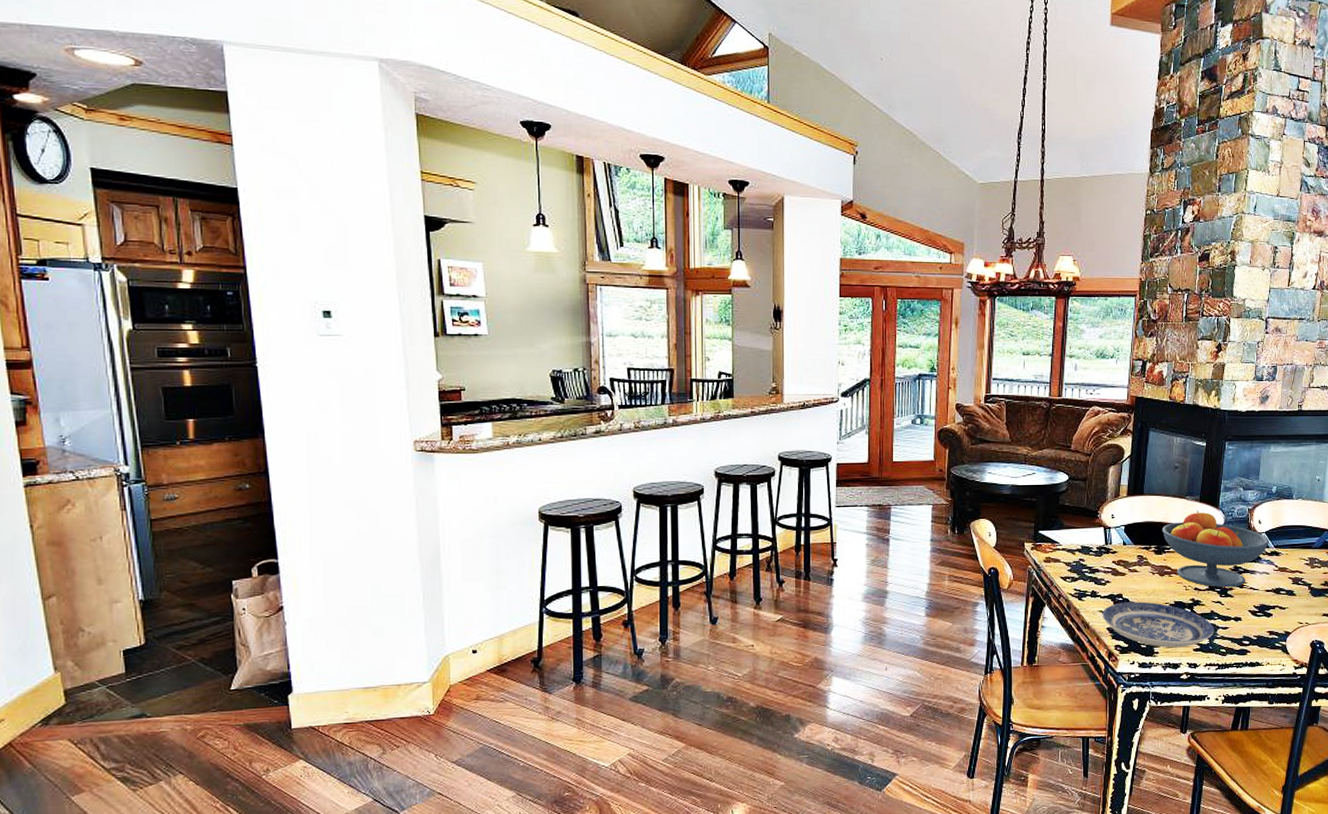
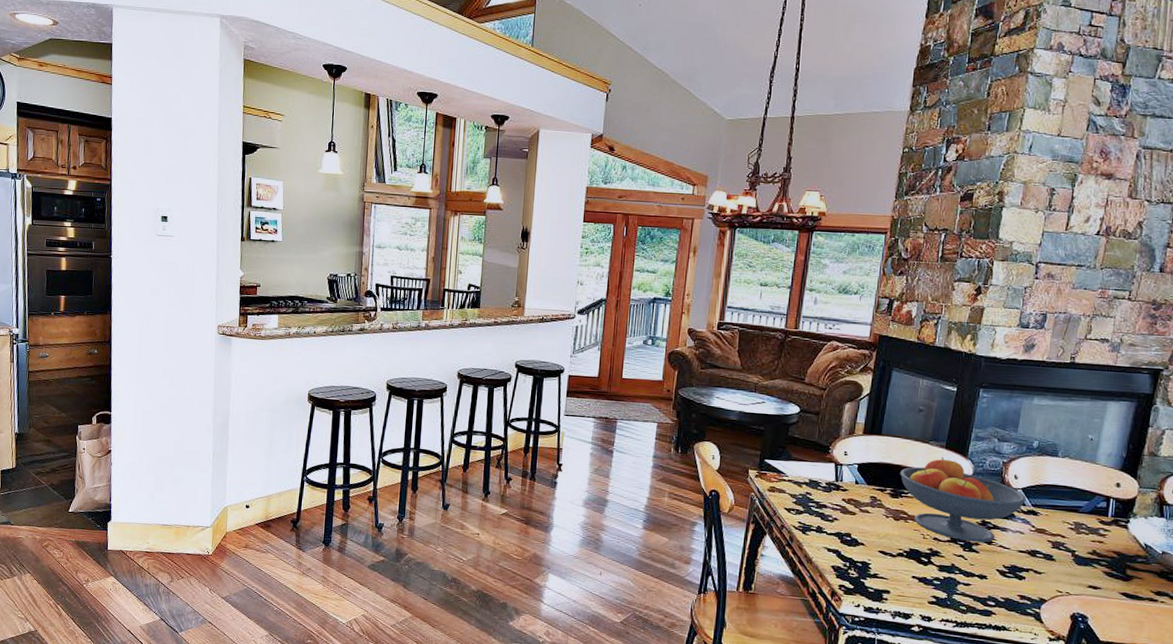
plate: present [1102,601,1214,648] -> none [827,542,954,598]

